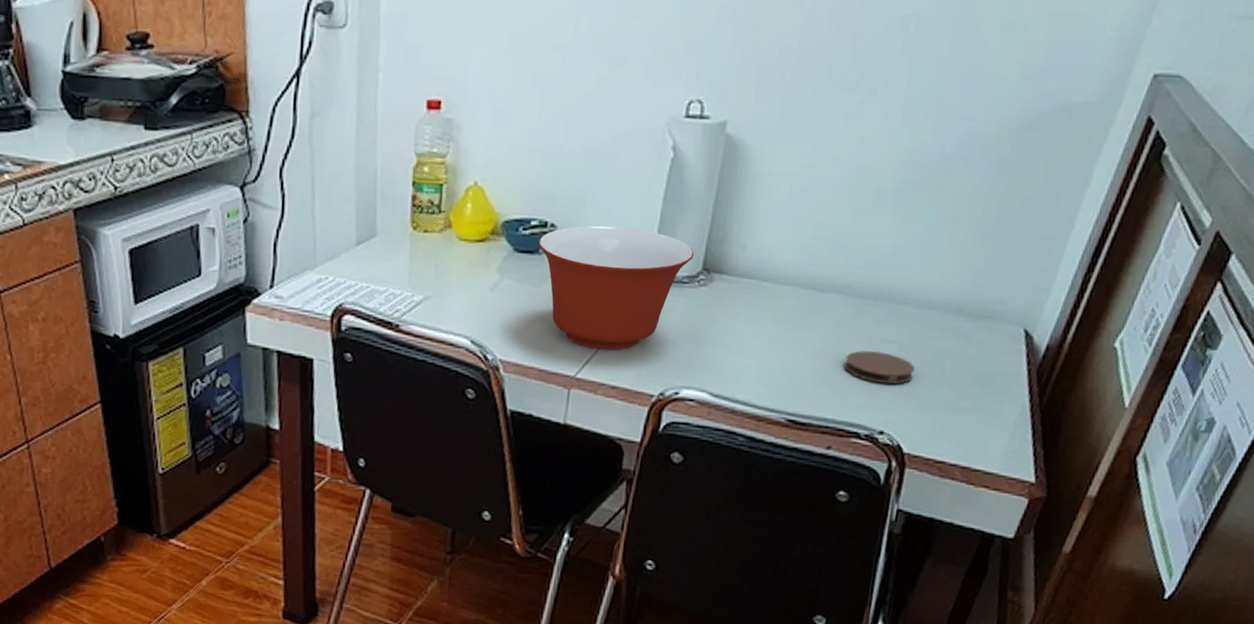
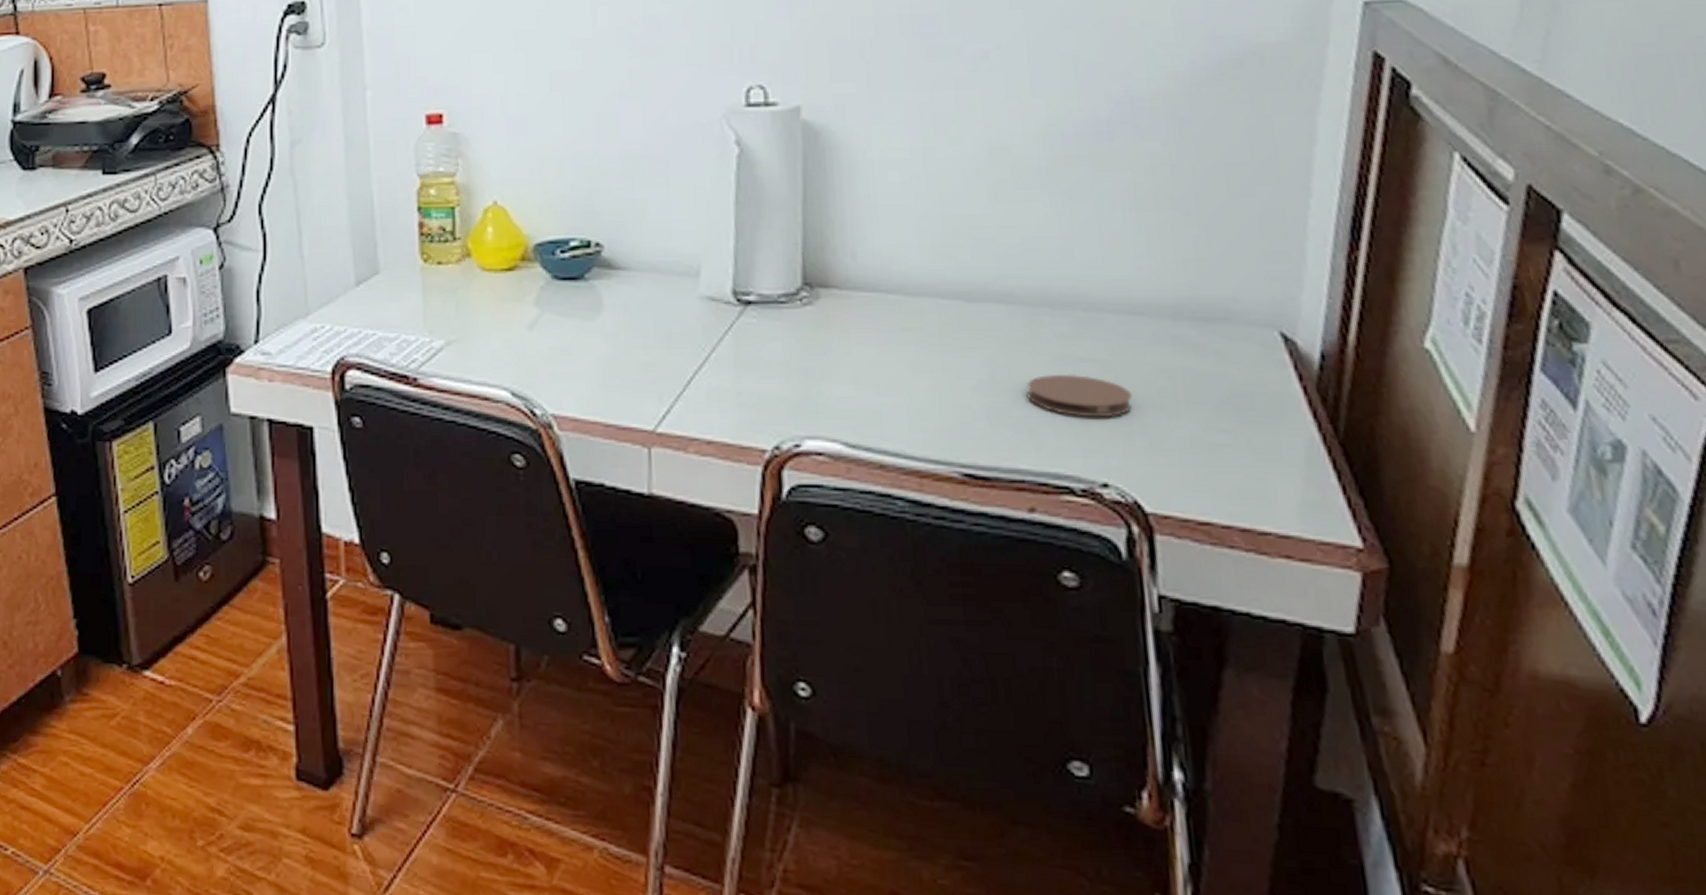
mixing bowl: present [539,225,694,350] -> none [583,240,788,393]

